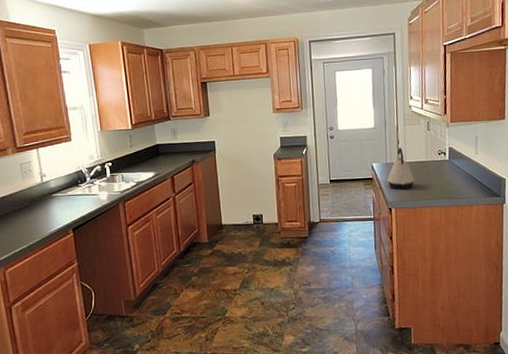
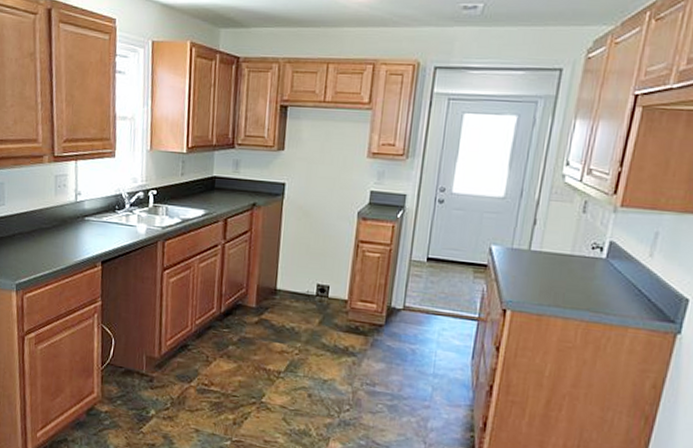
kettle: present [387,148,414,190] -> none [508,230,548,288]

